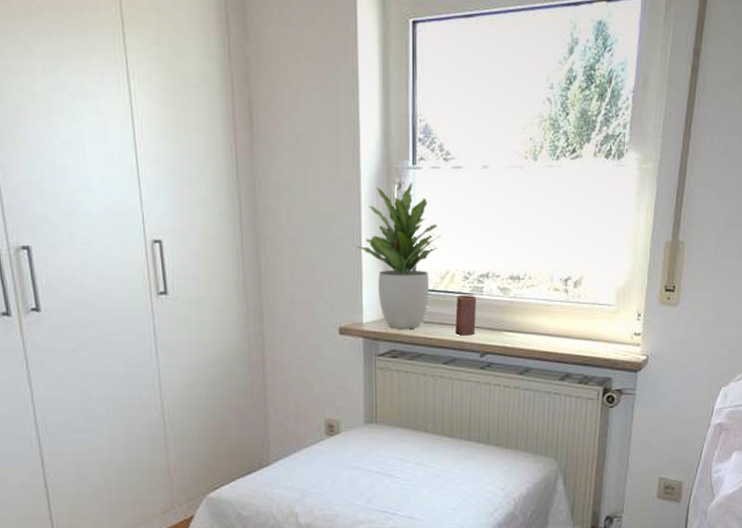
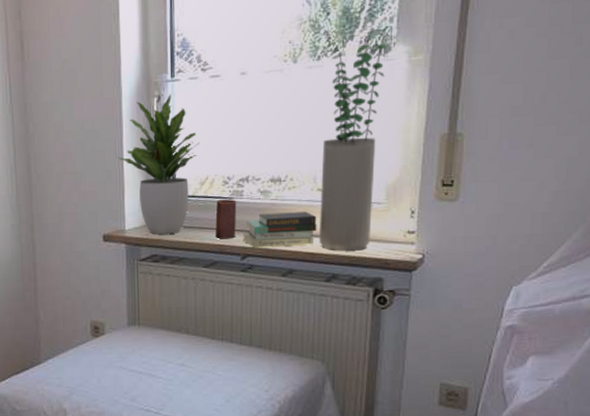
books: none [482,311,553,346] -> present [243,212,317,248]
vase: none [554,137,621,351] -> present [319,32,388,251]

